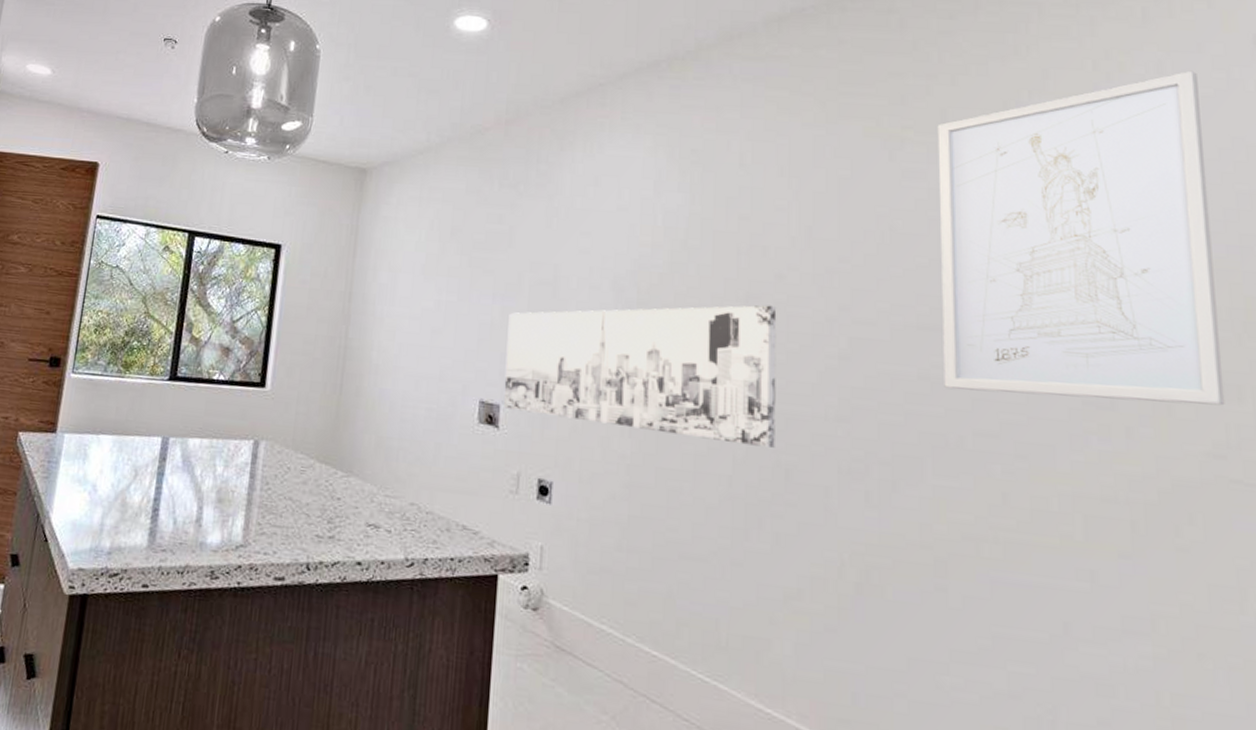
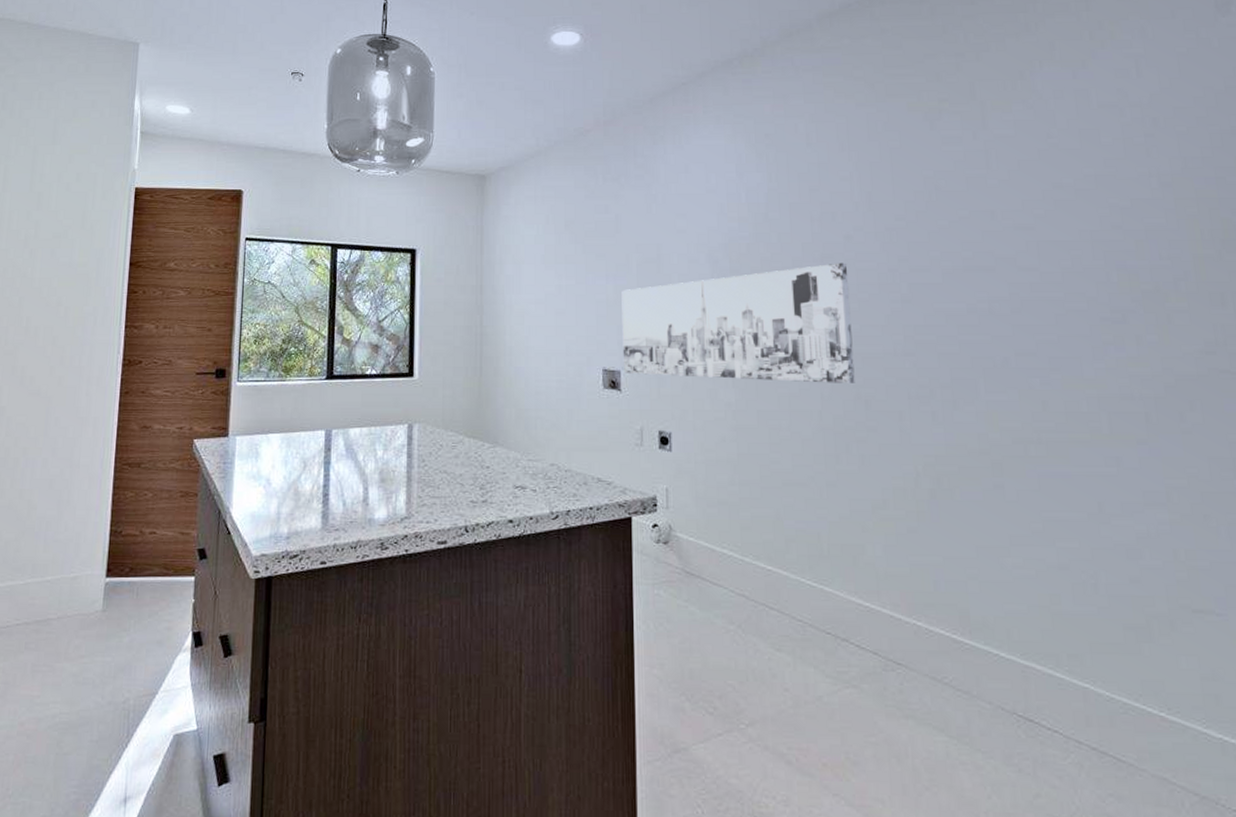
wall art: present [937,70,1225,406] -> none [968,33,1212,319]

